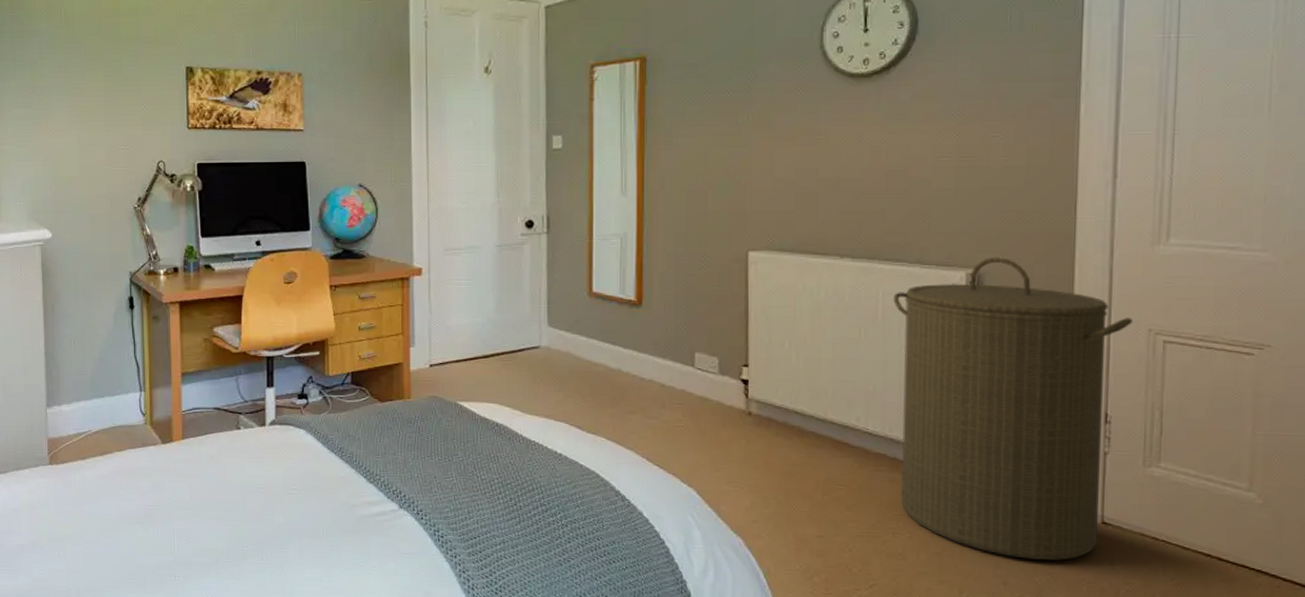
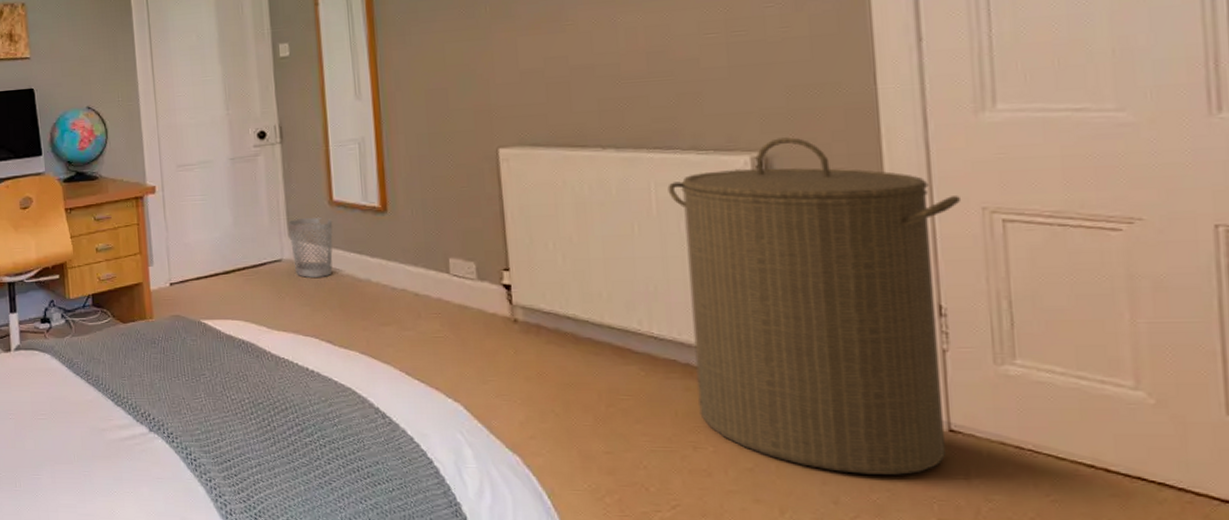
wastebasket: none [548,308,591,365] -> present [288,218,333,278]

